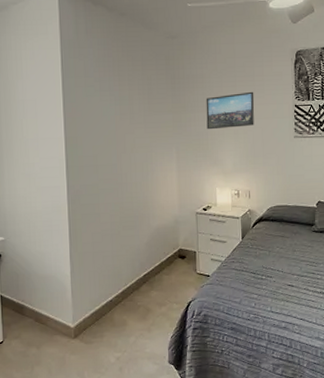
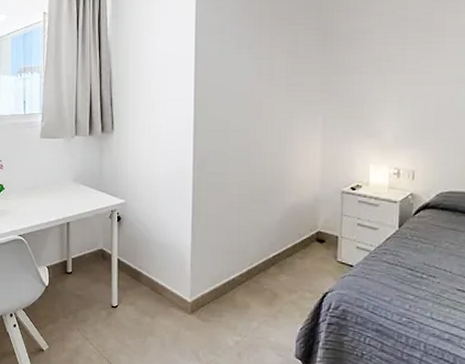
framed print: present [206,91,254,130] -> none [363,50,430,95]

